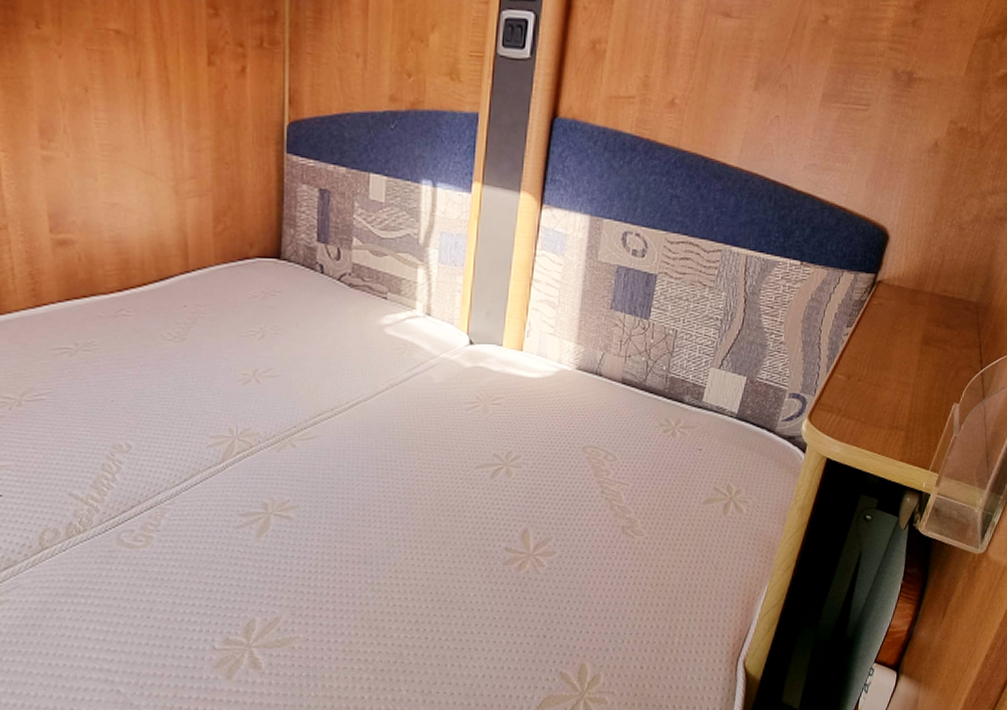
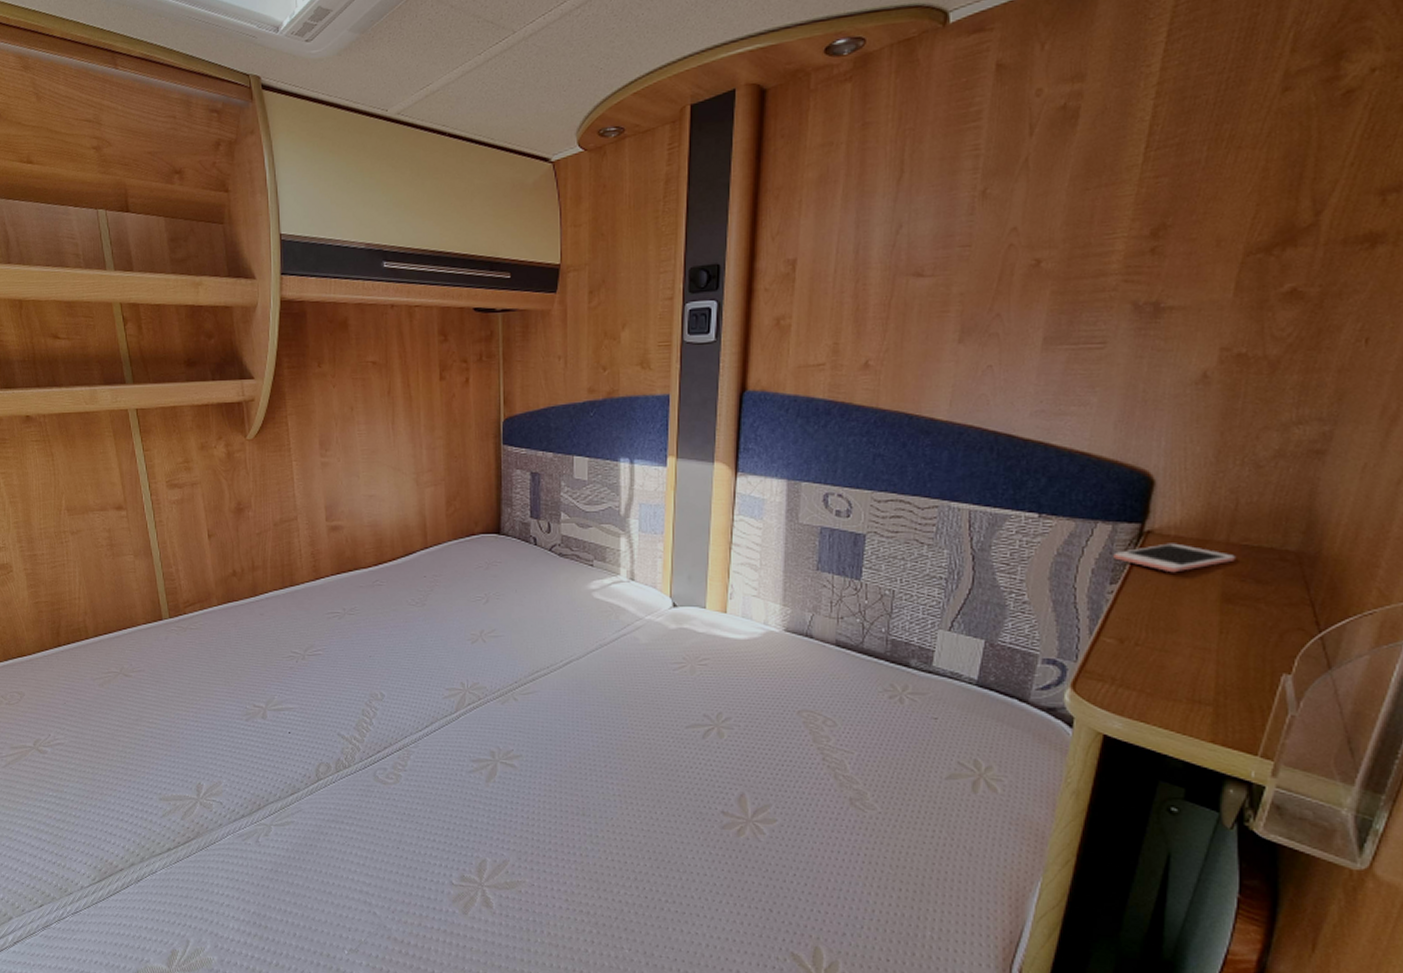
cell phone: none [852,292,936,318] -> present [1113,543,1235,573]

